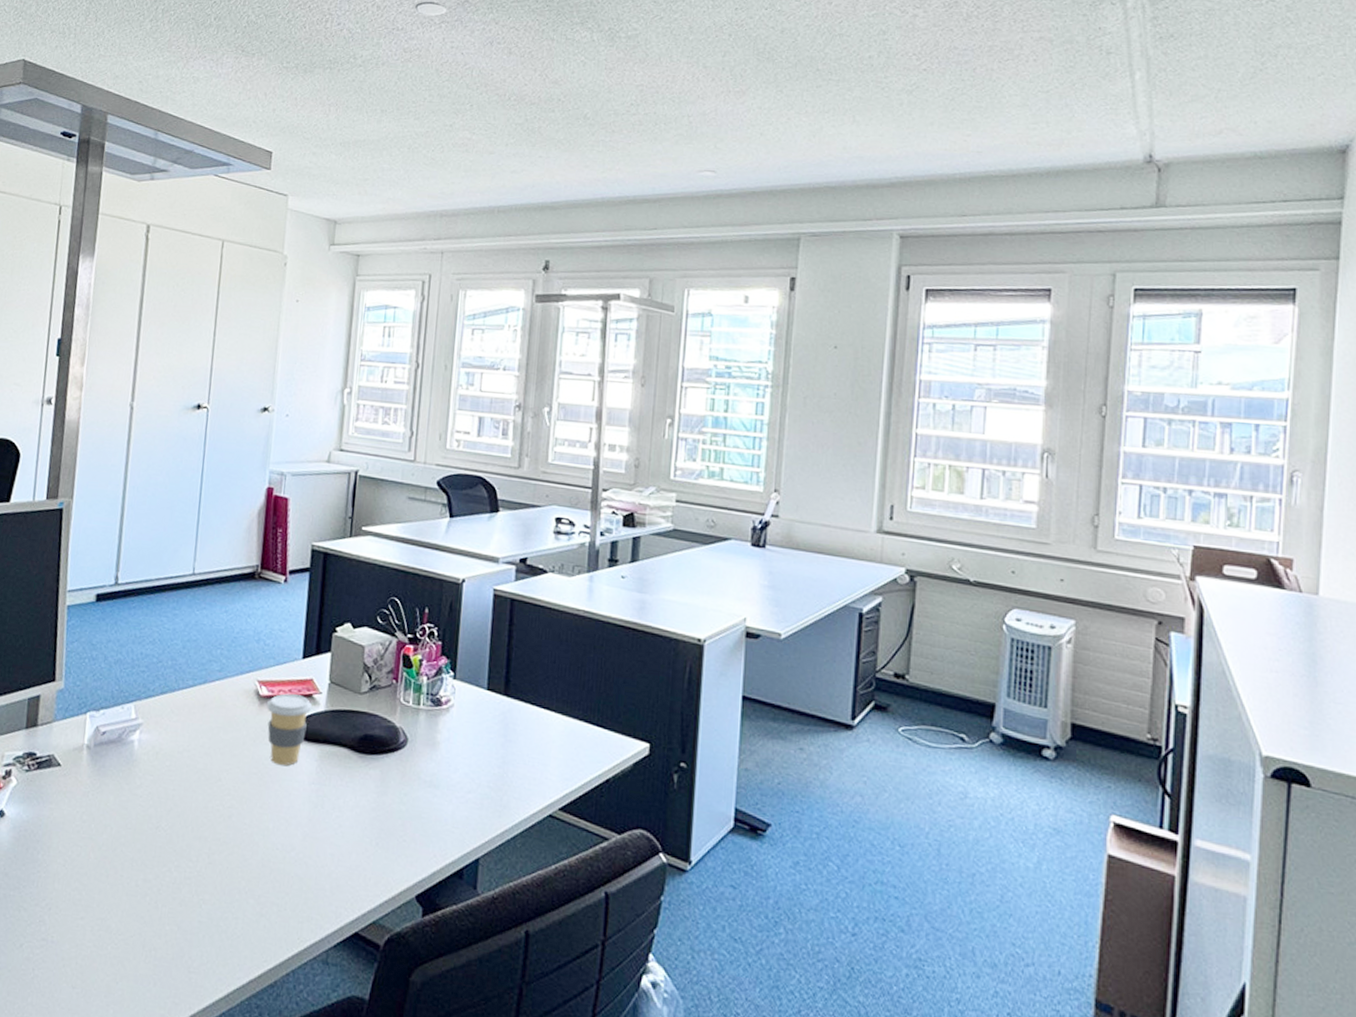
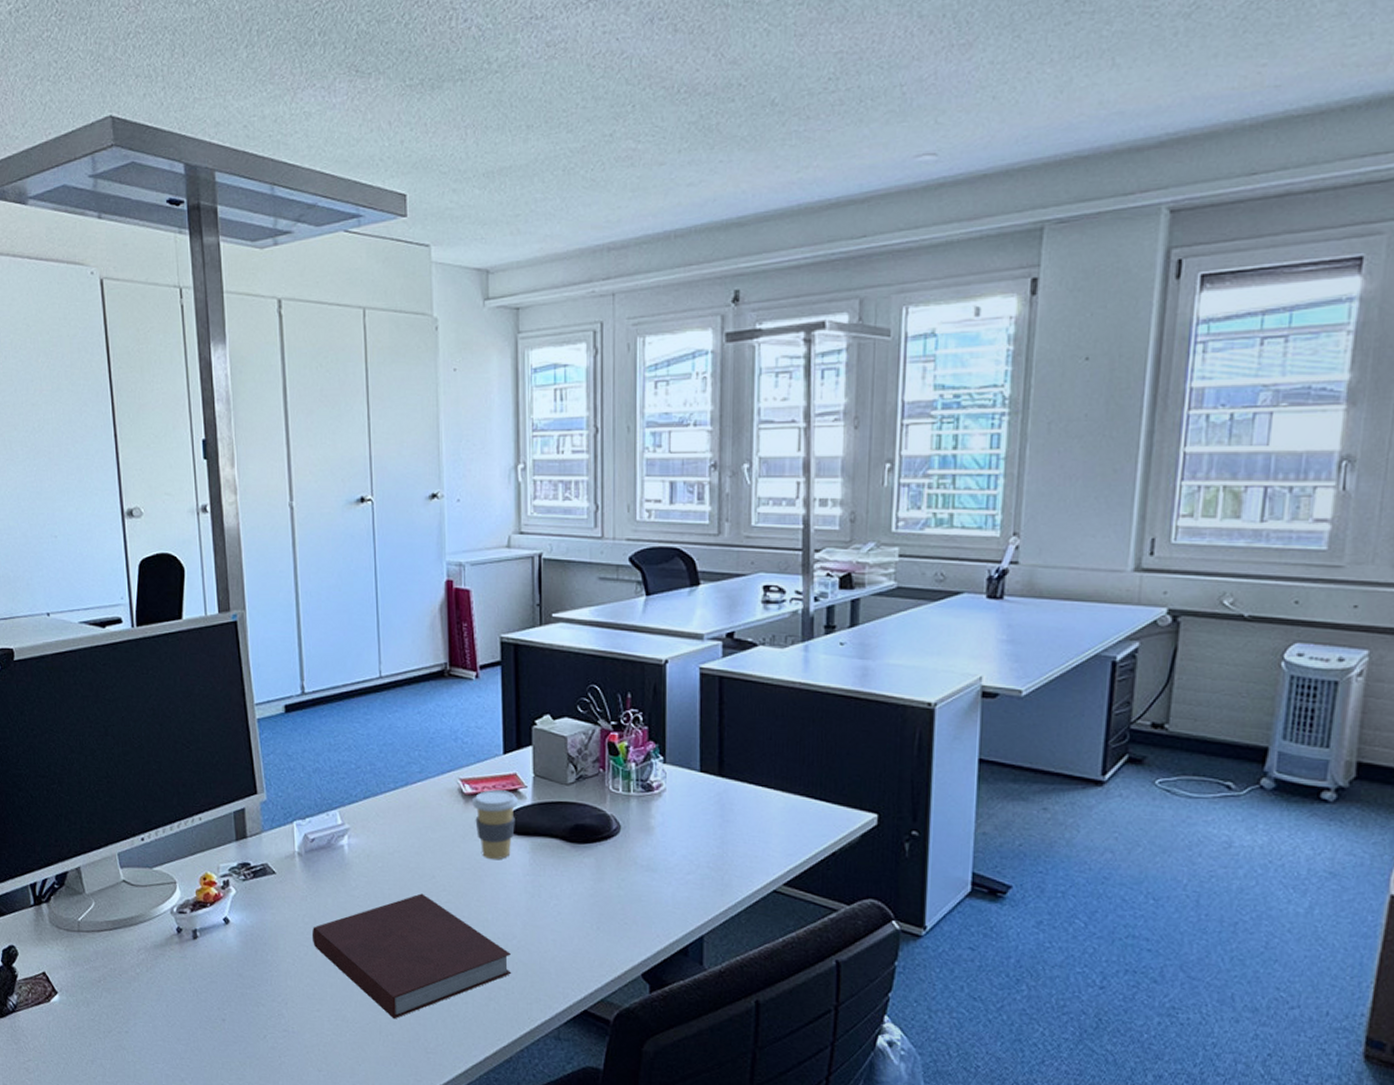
notebook: none [87,796,288,933] -> present [311,893,512,1020]

